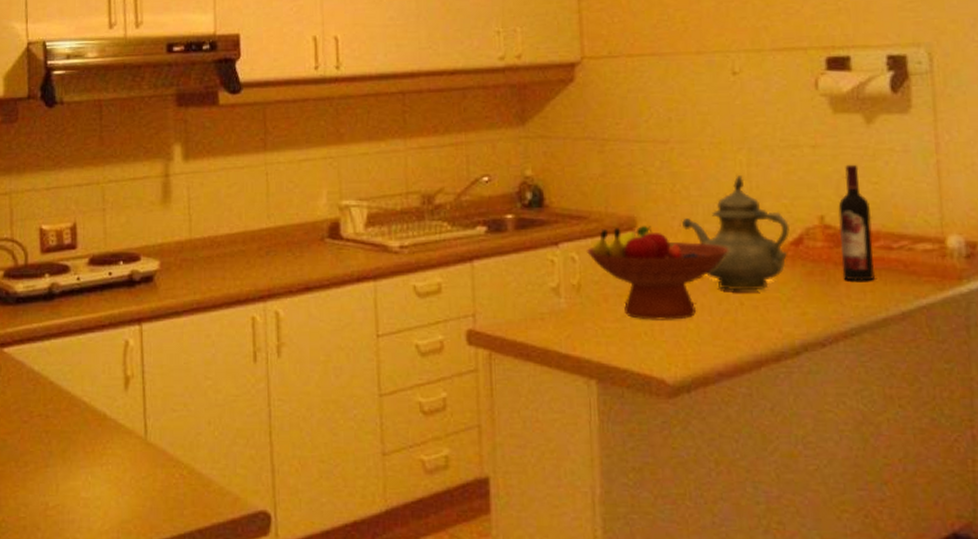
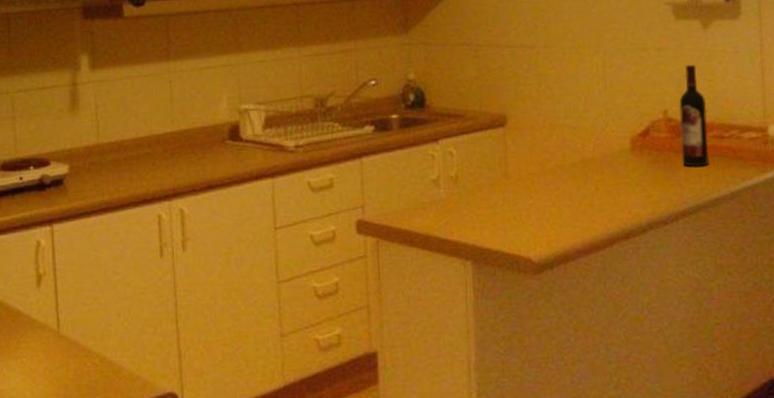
fruit bowl: present [586,226,729,320] -> none [462,122,587,206]
teapot: present [682,175,790,291] -> none [546,76,638,178]

